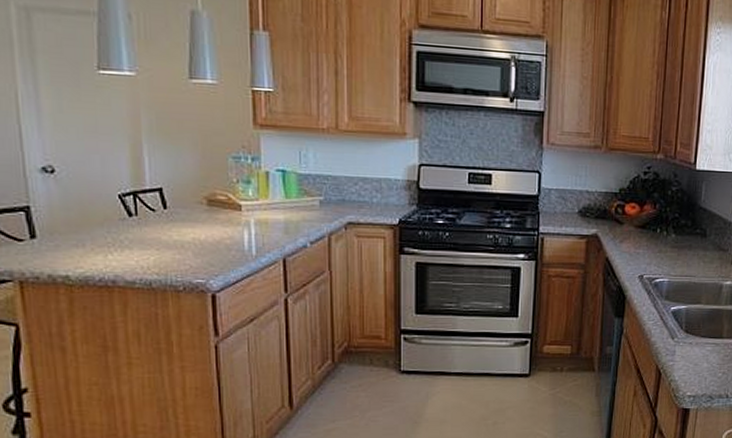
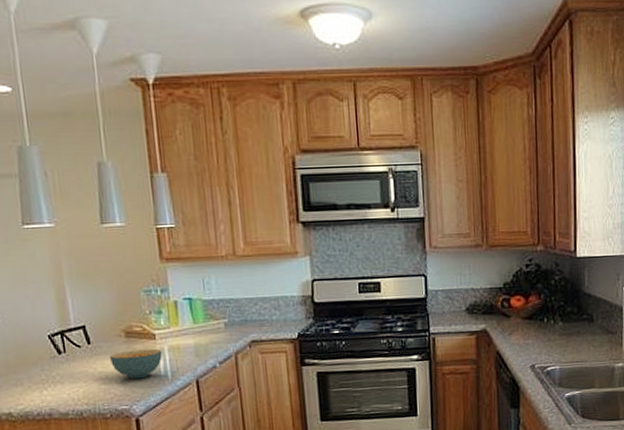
cereal bowl: none [186,220,247,252] -> present [109,348,162,379]

